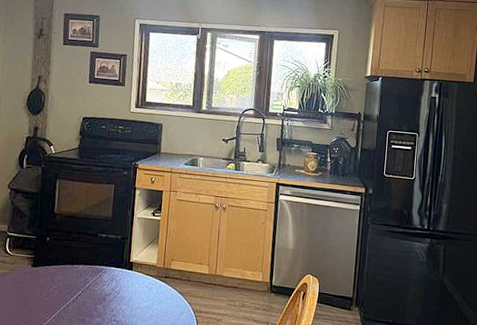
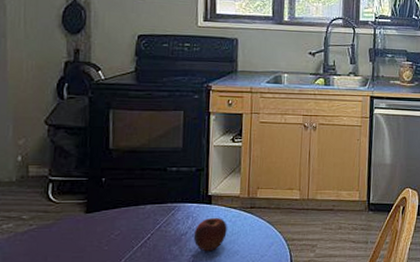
apple: none [115,283,145,314] -> present [193,218,227,252]

